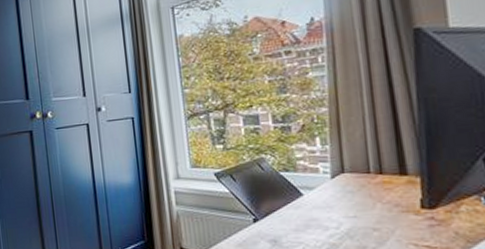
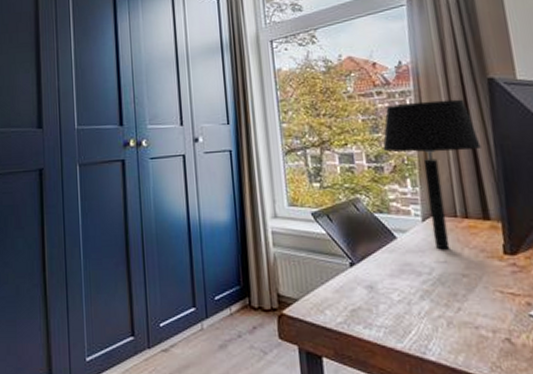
table lamp: none [290,52,401,205] -> present [382,99,481,250]

